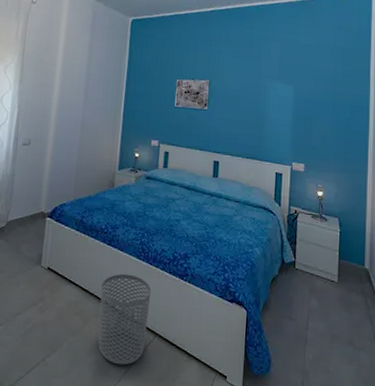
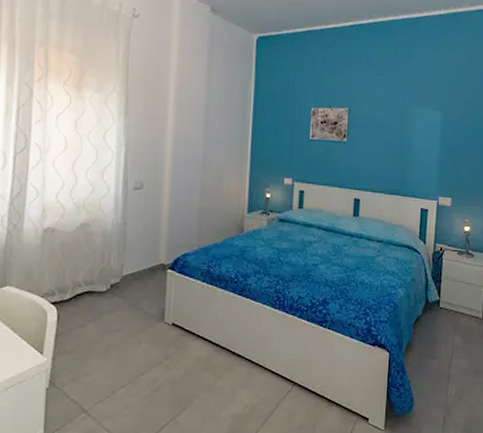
waste bin: present [98,273,152,366] -> none [232,324,288,417]

